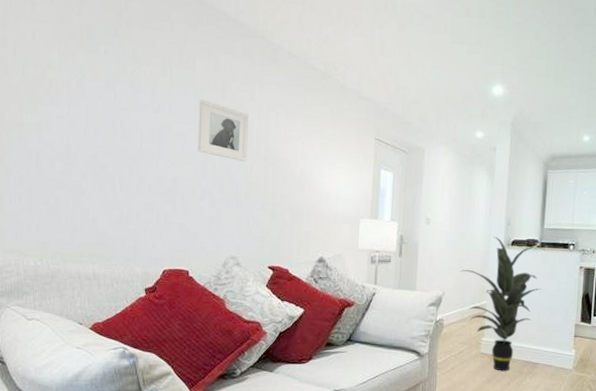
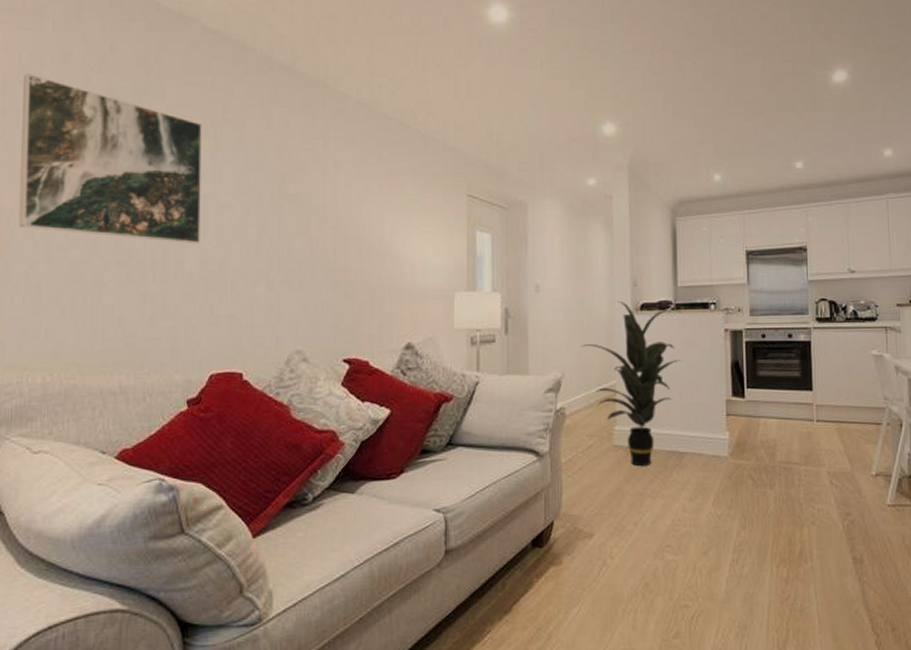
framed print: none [16,11,161,164] -> present [19,74,202,244]
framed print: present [197,99,250,162] -> none [249,163,313,234]

